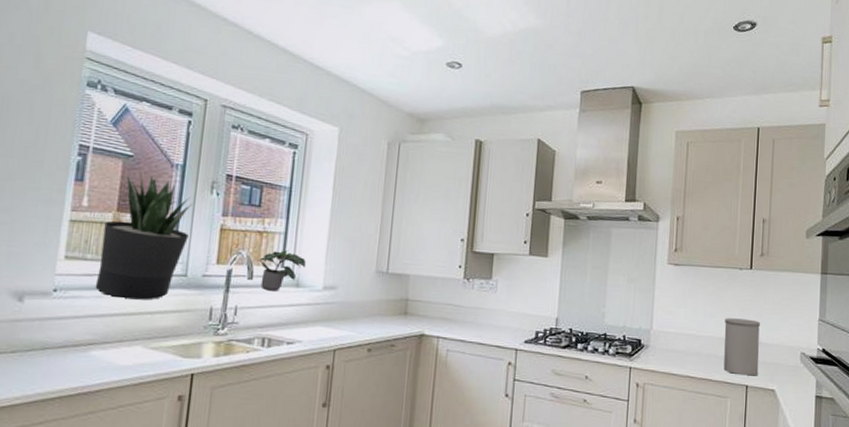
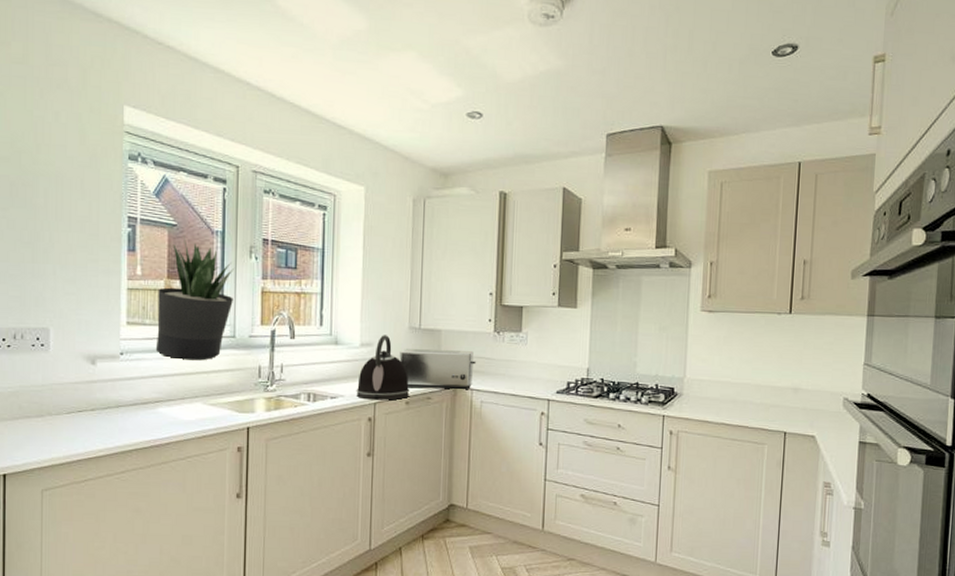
potted plant: present [257,250,306,291] -> none [298,310,342,349]
kettle: none [315,278,373,348] -> present [356,335,410,401]
toaster: none [362,293,444,337] -> present [398,349,476,389]
canister: present [723,318,761,376] -> none [760,364,801,423]

